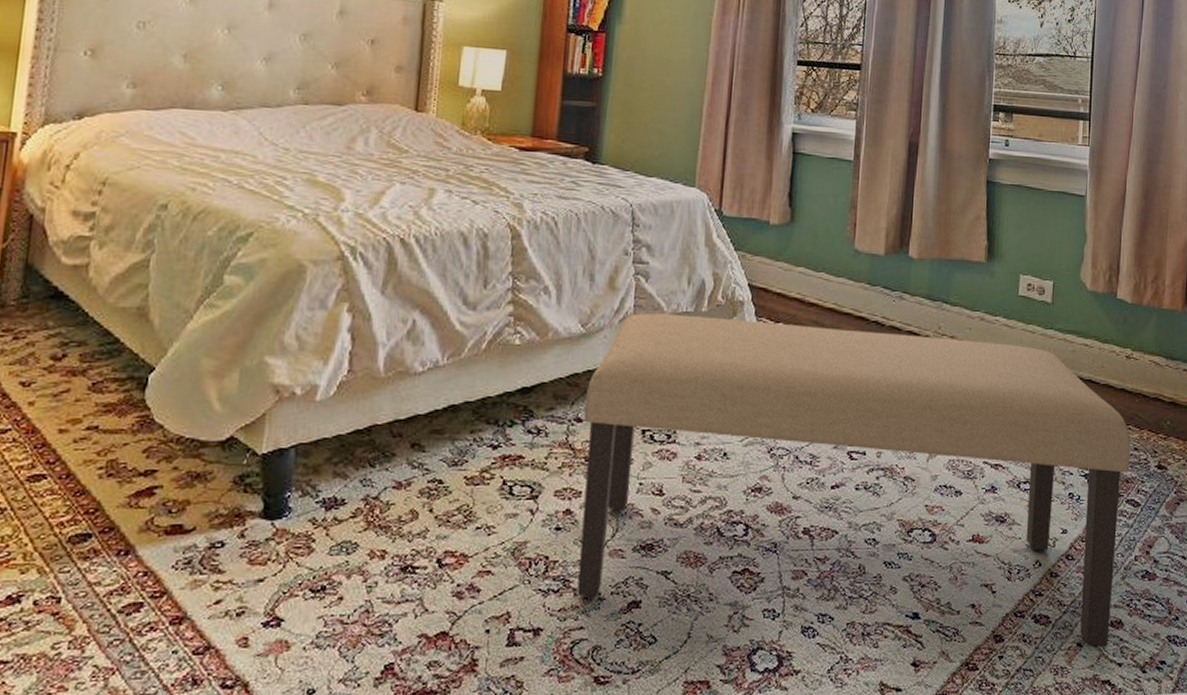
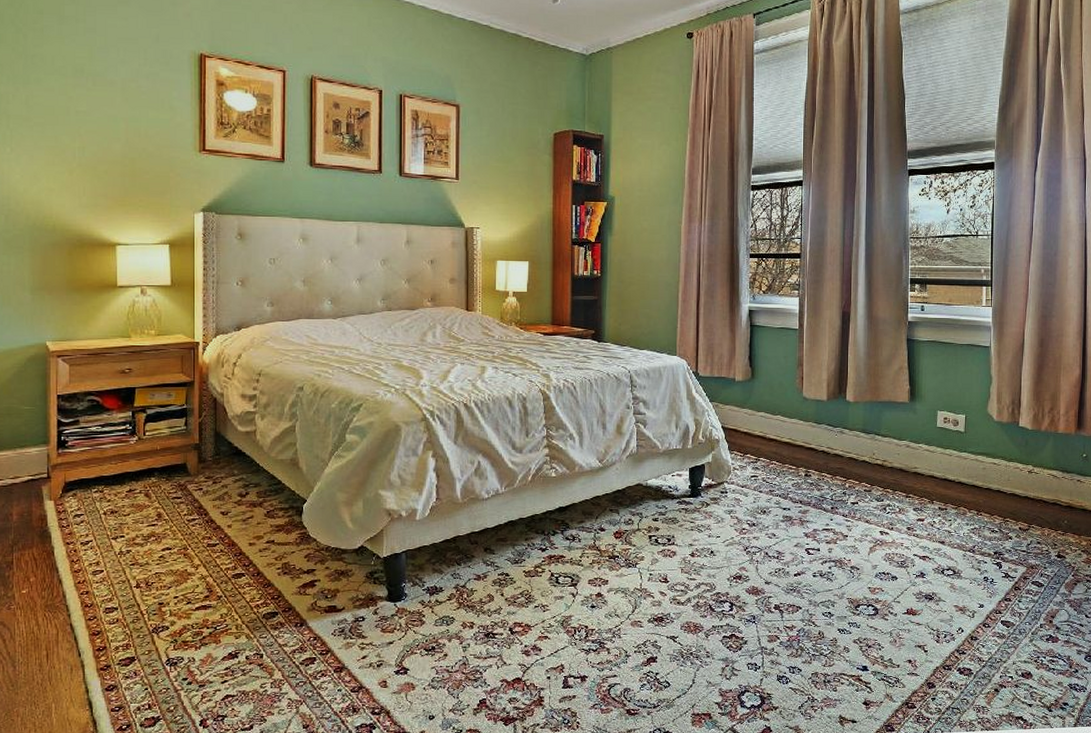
bench: present [577,313,1131,648] -> none [605,451,1034,693]

